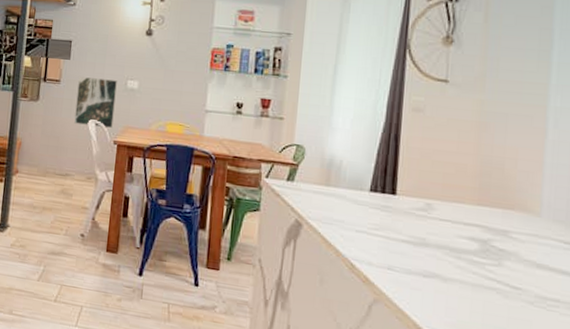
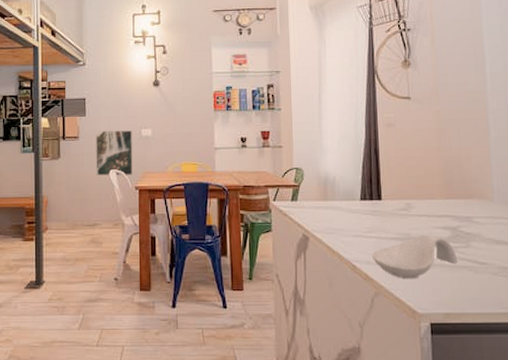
spoon rest: none [376,242,483,292] -> present [373,235,457,279]

